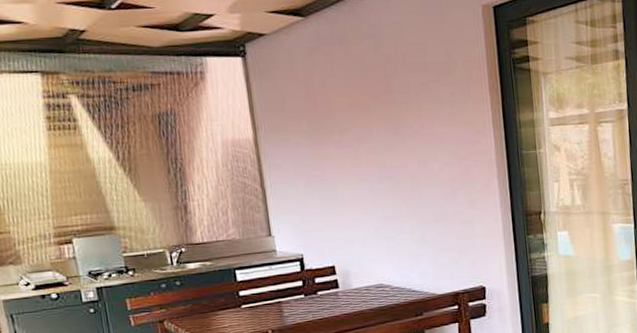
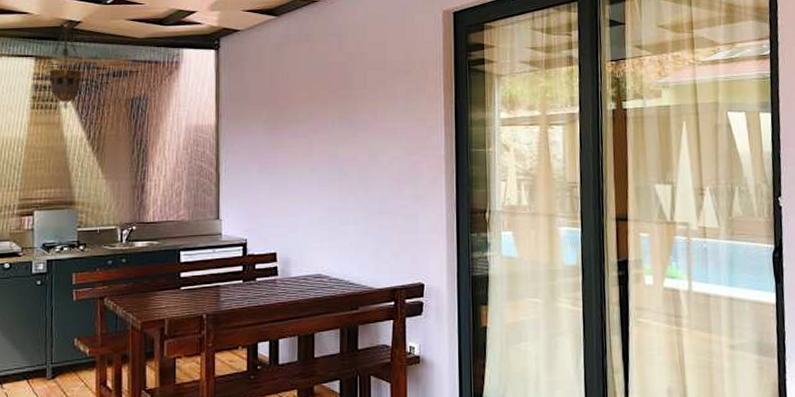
hanging lantern: none [50,28,106,130] -> present [41,19,89,110]

